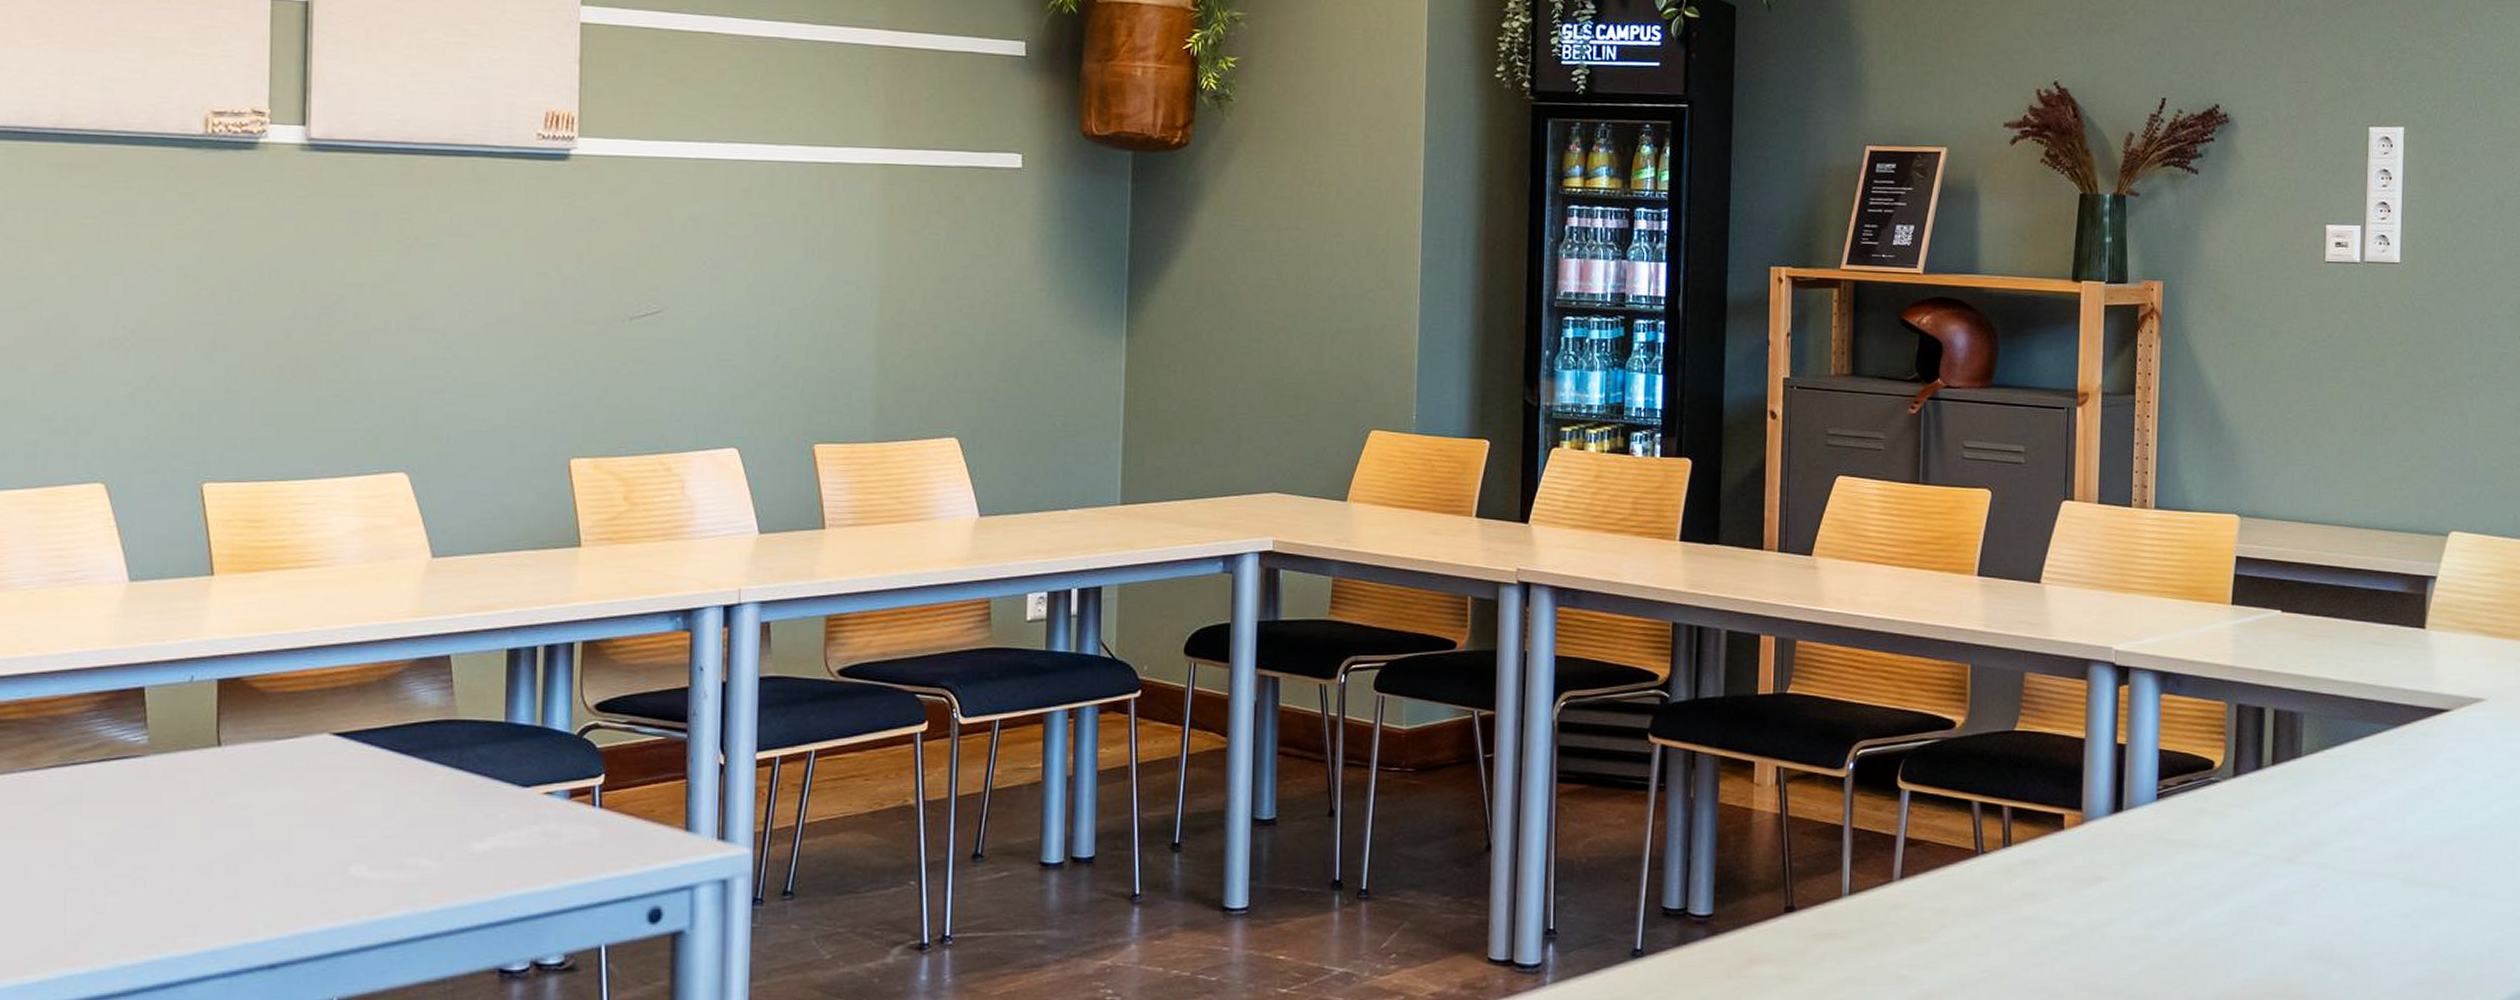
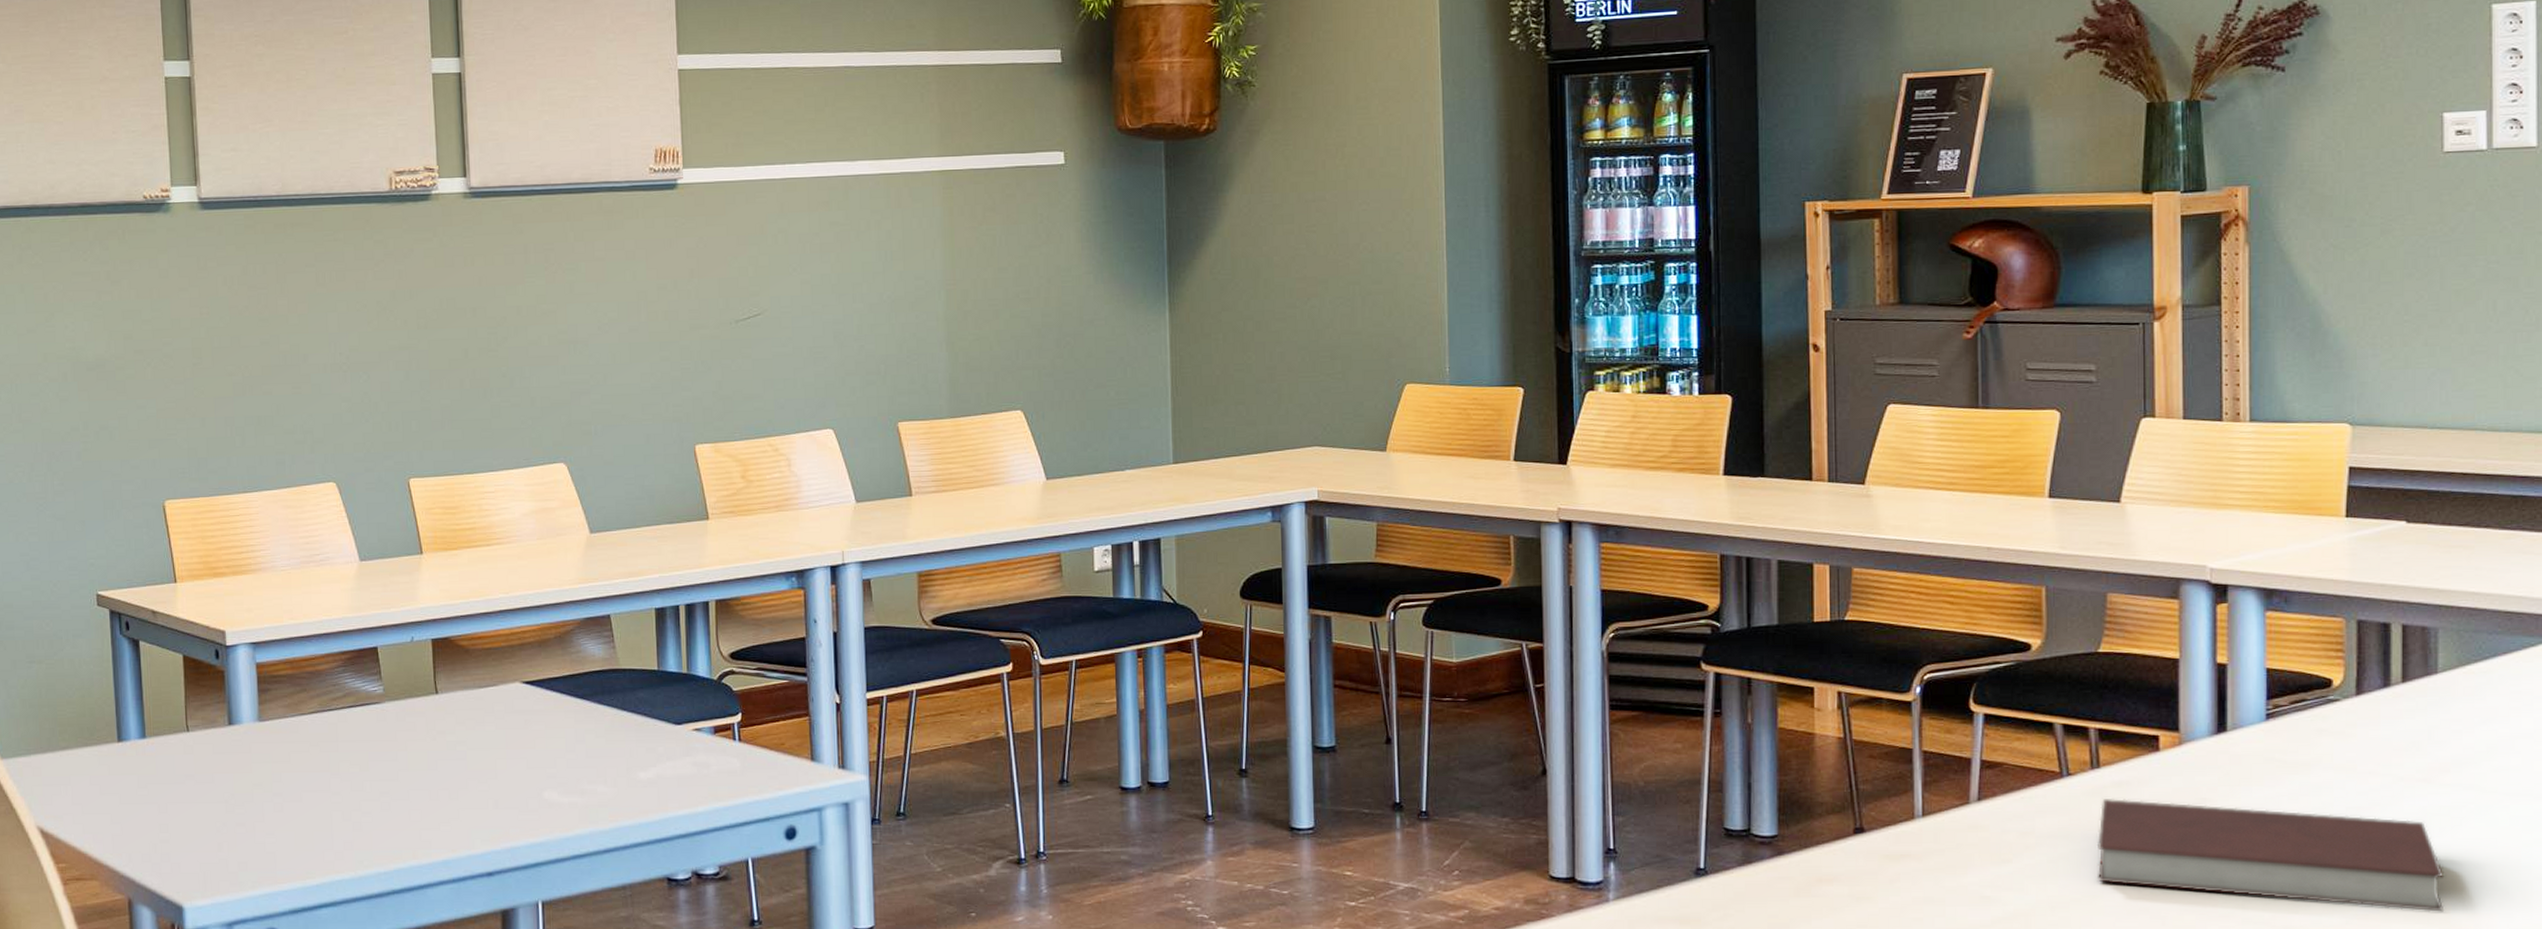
notebook: none [2003,877,2300,987] -> present [2096,799,2445,912]

